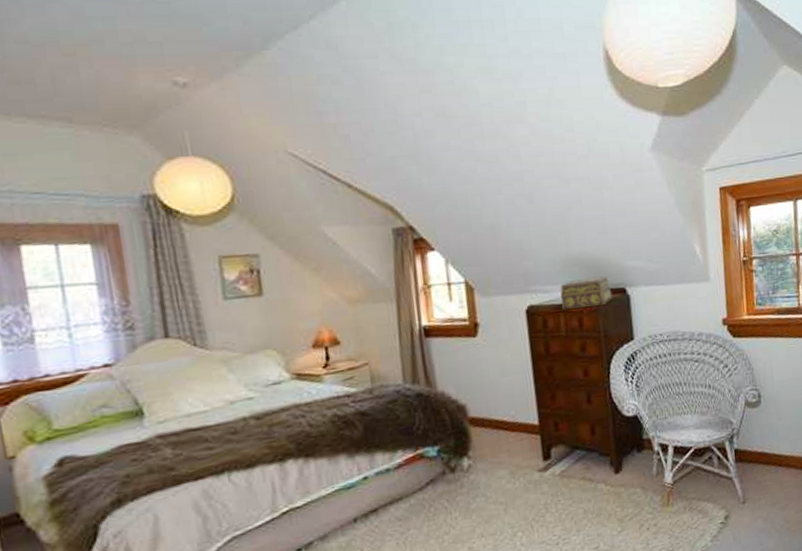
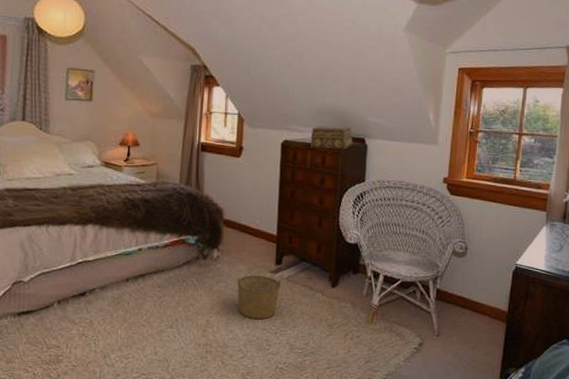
basket: none [499,477,554,534] -> present [237,275,281,320]

